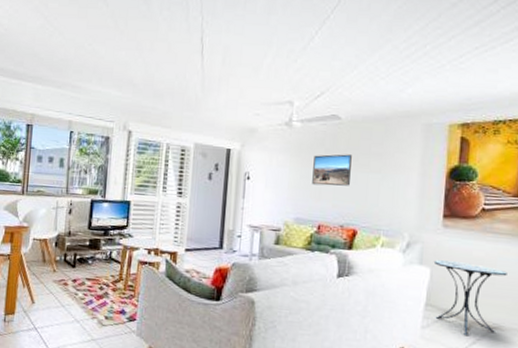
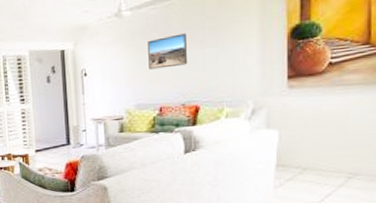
side table: present [433,260,507,336] -> none [281,119,361,189]

